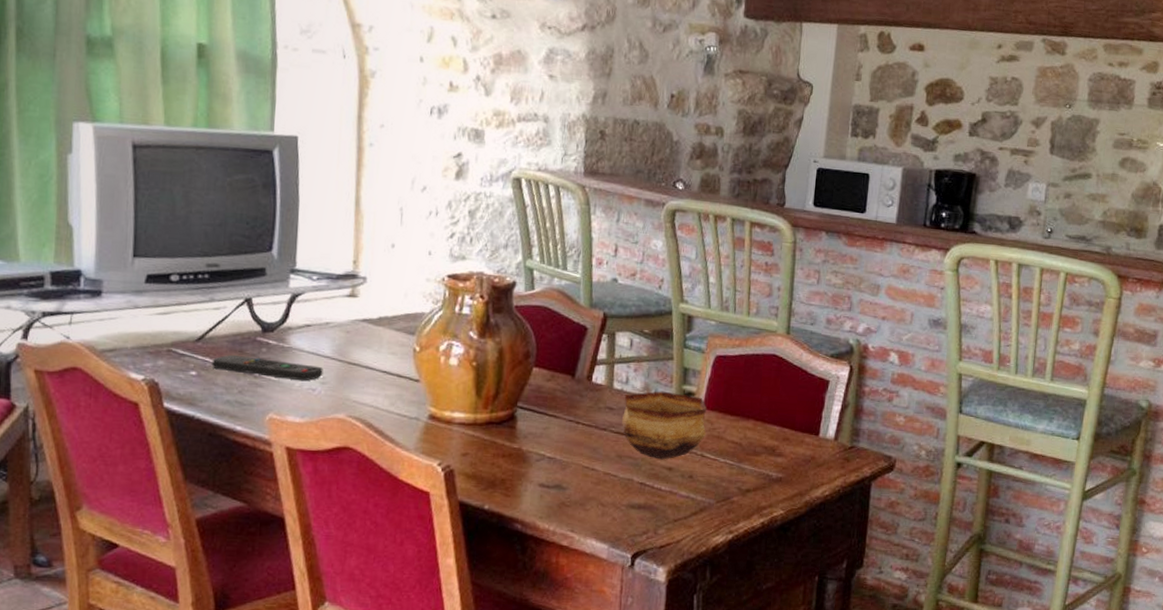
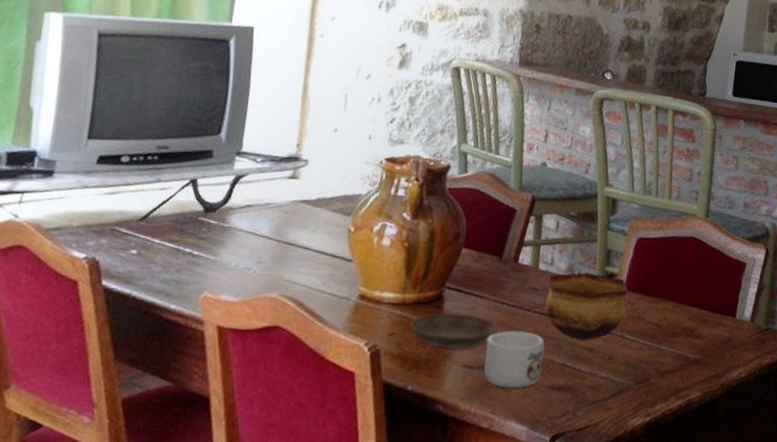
remote control: present [211,354,323,381] -> none [152,233,260,261]
saucer: none [484,433,573,469] -> present [411,313,497,349]
mug: none [562,450,623,508] -> present [484,330,545,389]

